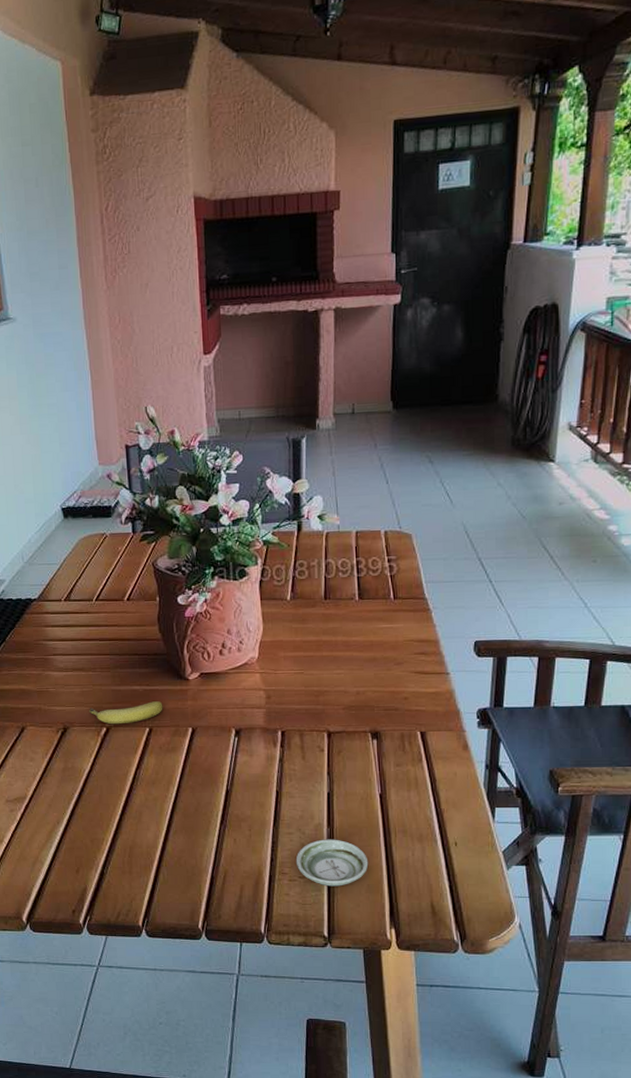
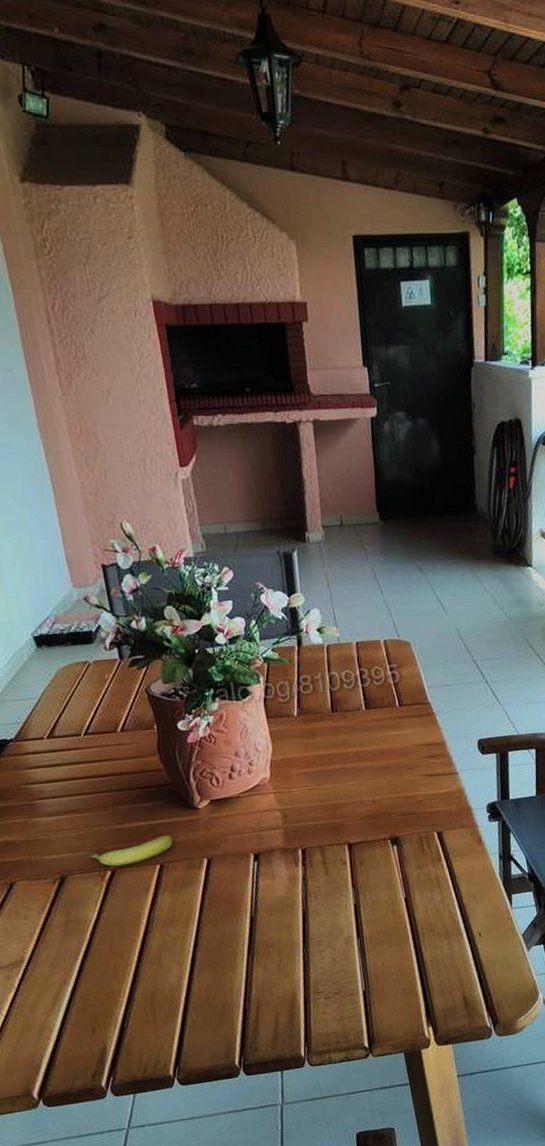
saucer: present [295,839,369,887] -> none [329,949,401,997]

